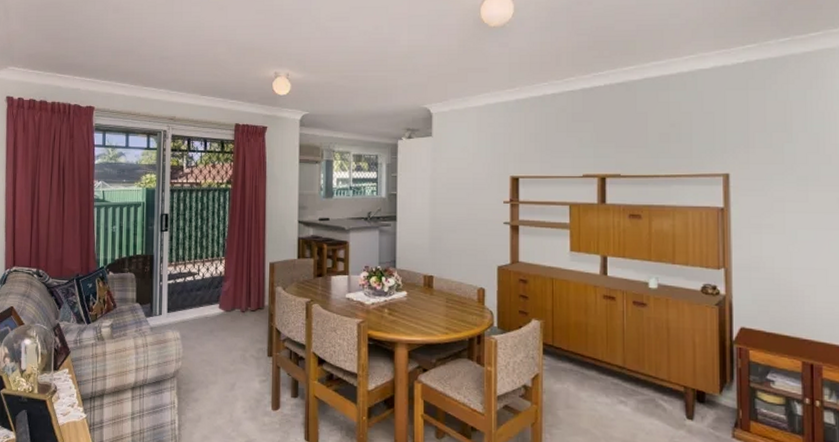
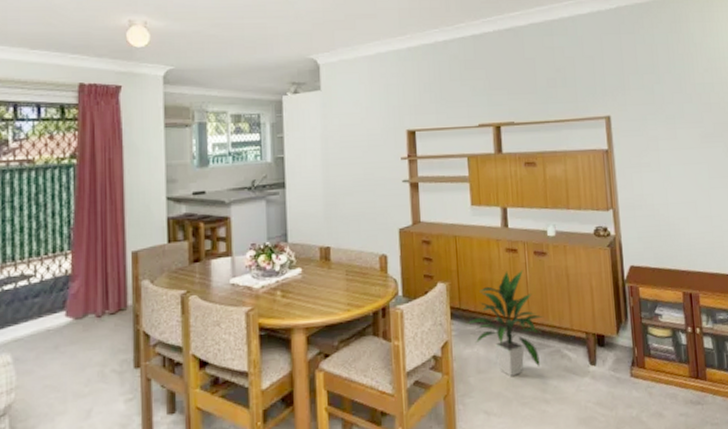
indoor plant: none [559,316,640,417] -> present [467,269,544,377]

